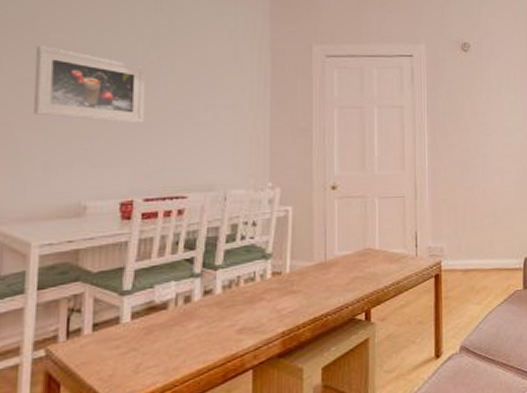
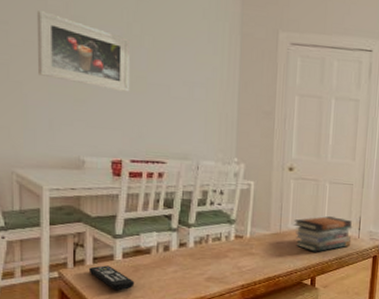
remote control: none [86,331,147,363] -> present [88,265,135,291]
book stack: none [340,235,409,280] -> present [293,216,353,252]

